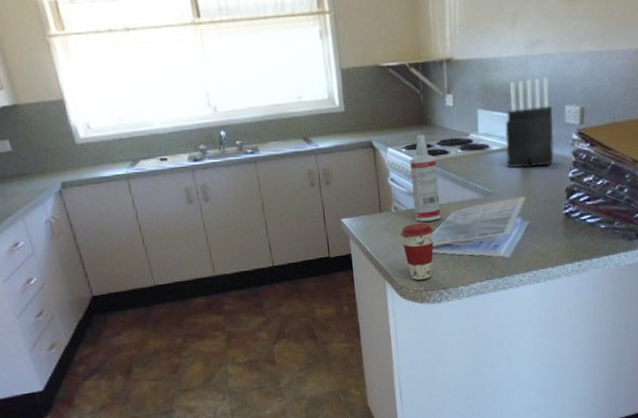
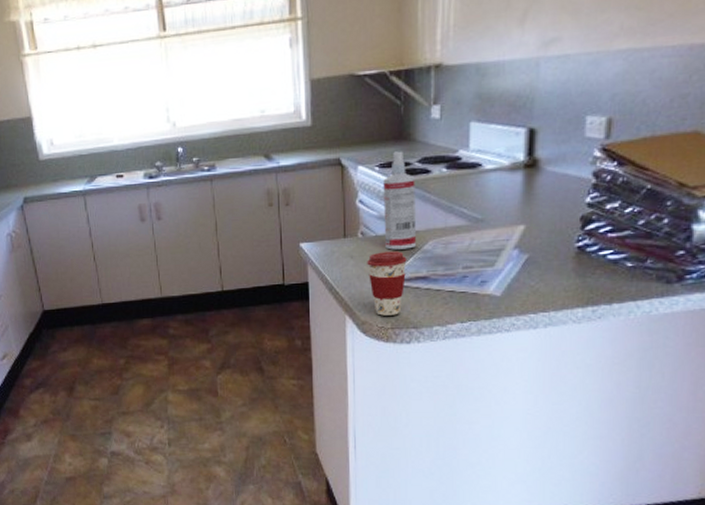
knife block: present [505,76,554,169] -> none [504,81,569,192]

